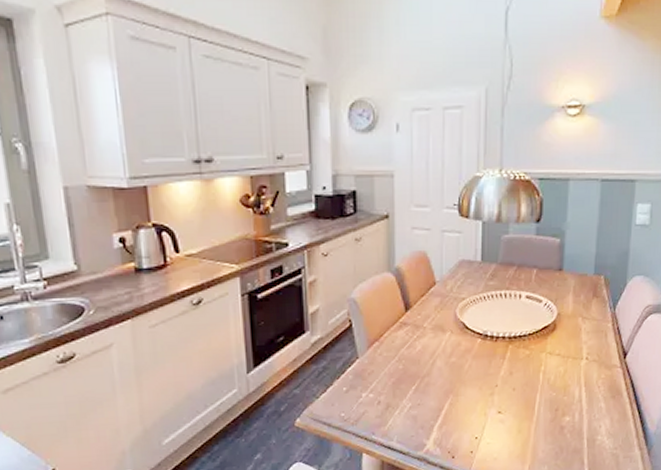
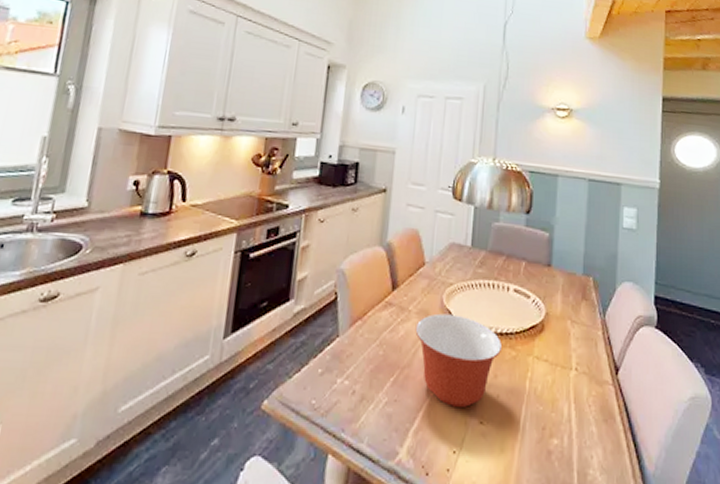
mixing bowl: none [431,325,517,403] -> present [415,313,503,407]

